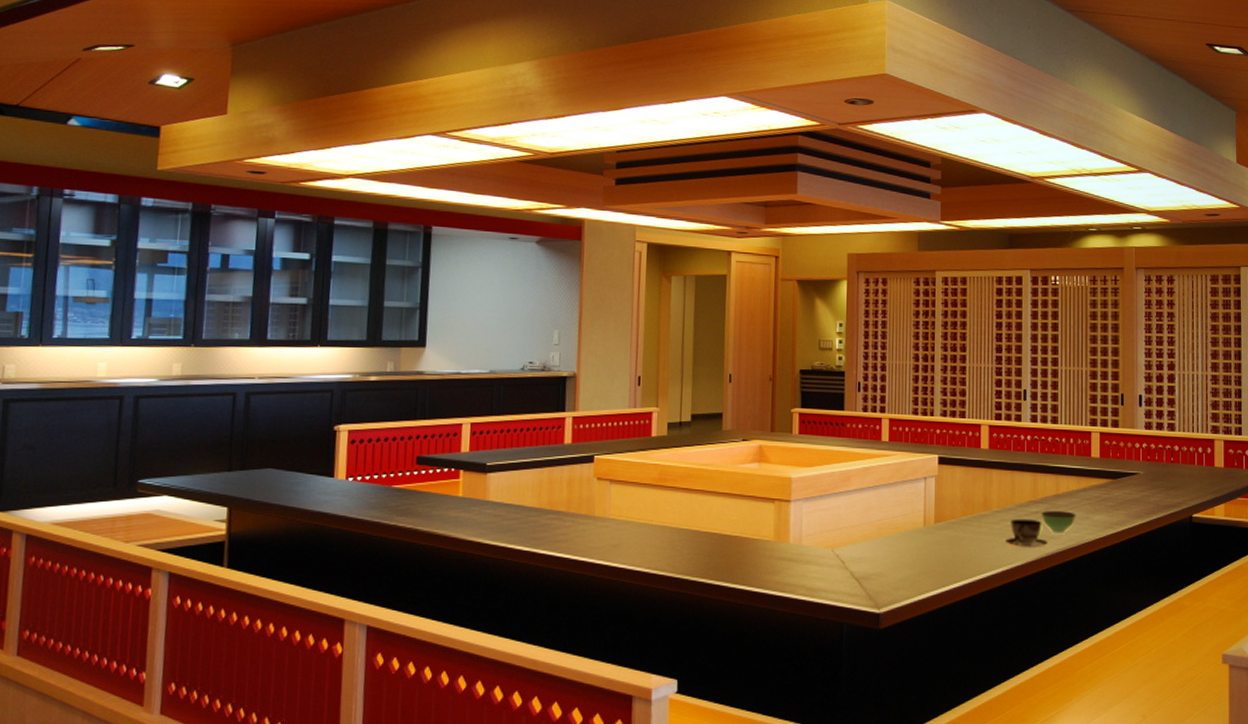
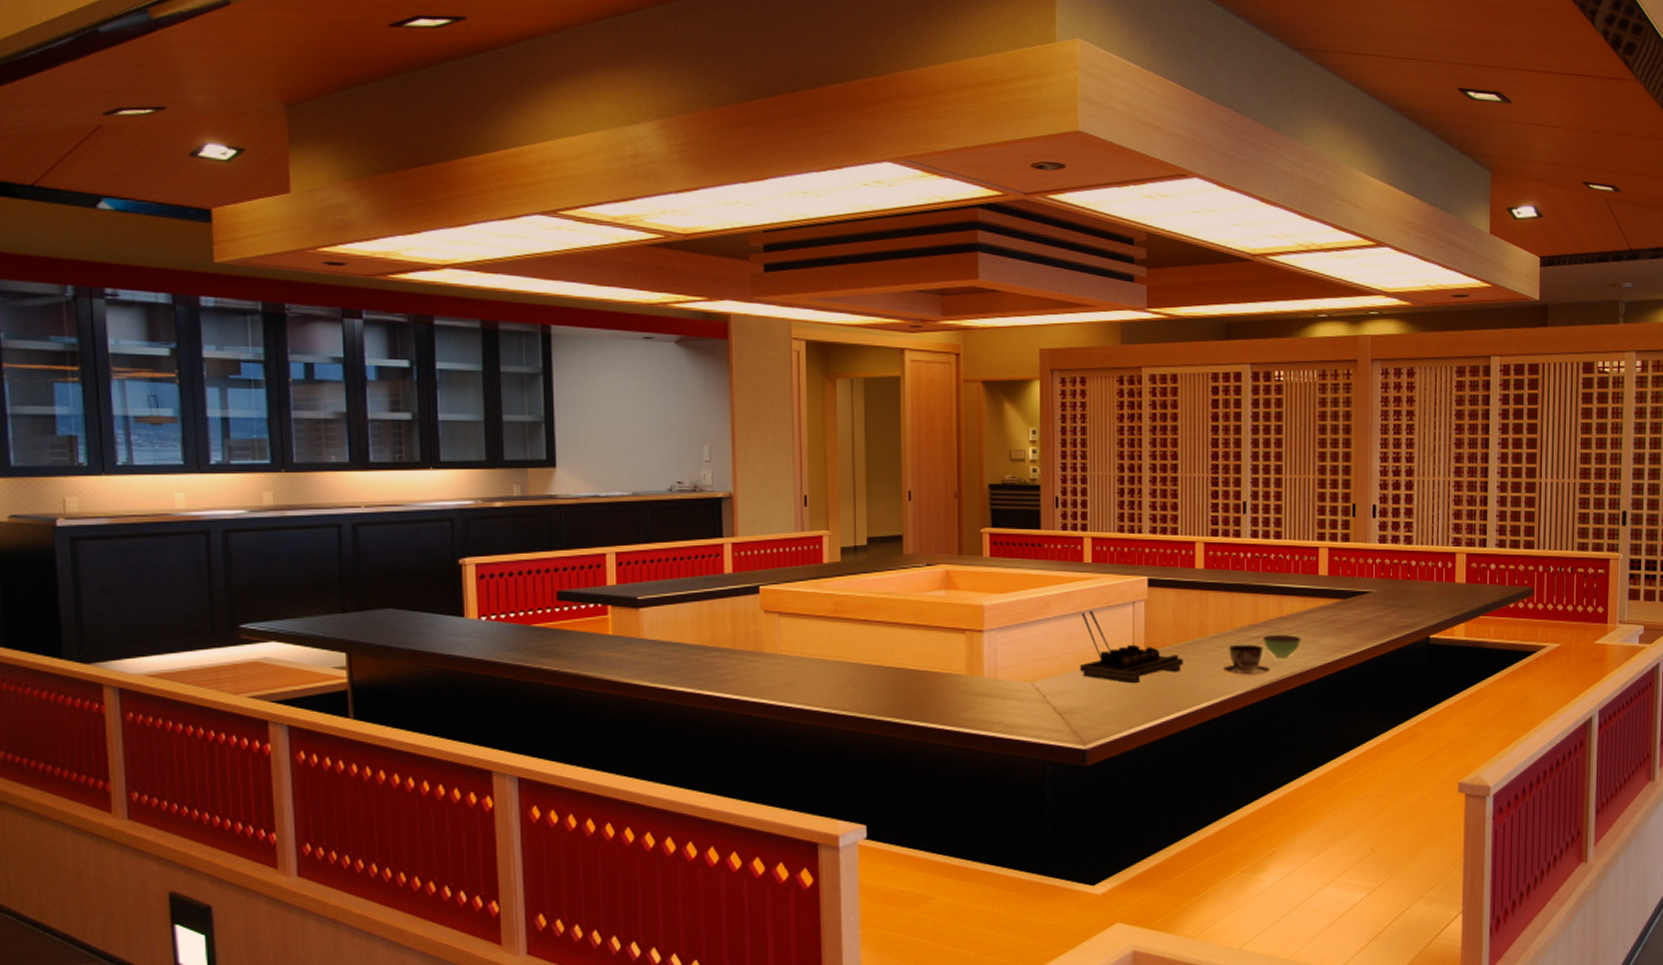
sushi platter: none [876,484,969,553] -> present [1080,610,1183,684]

